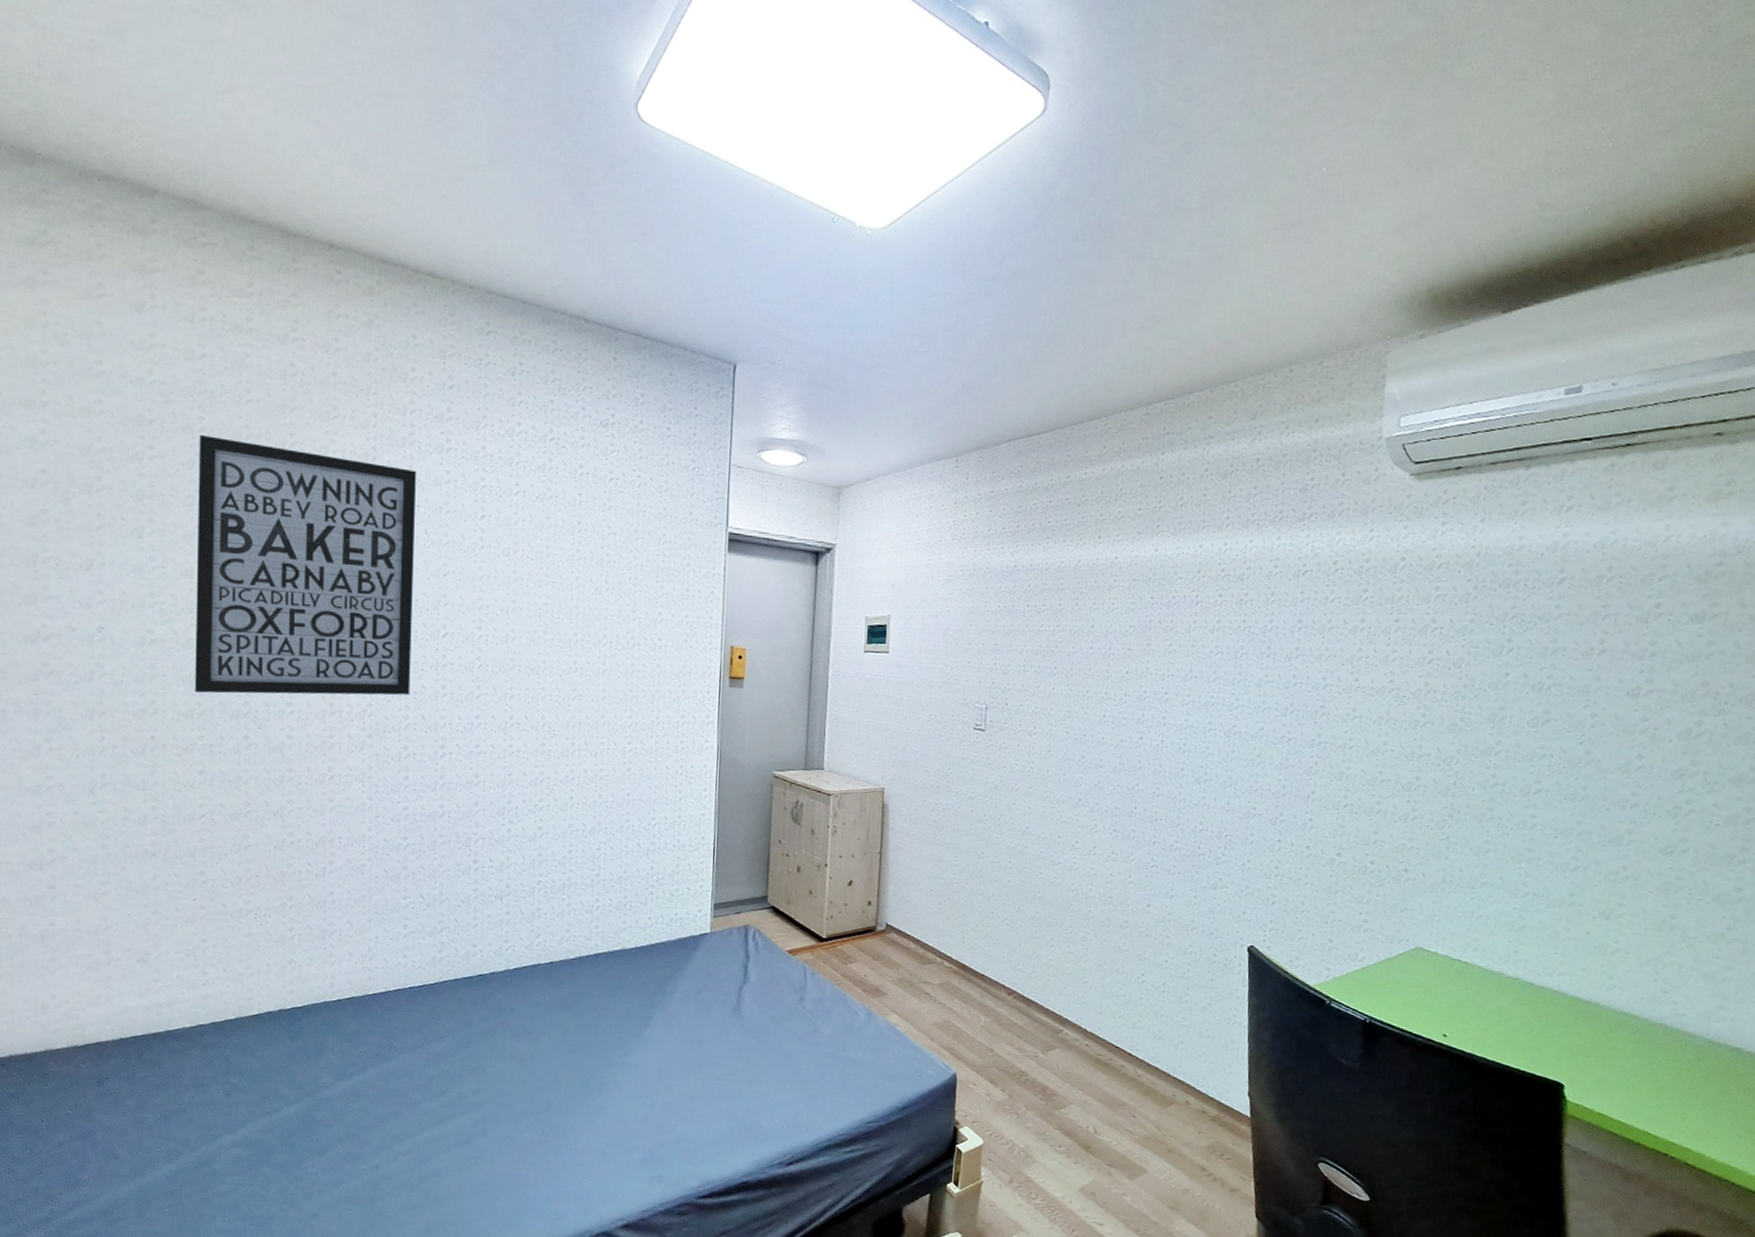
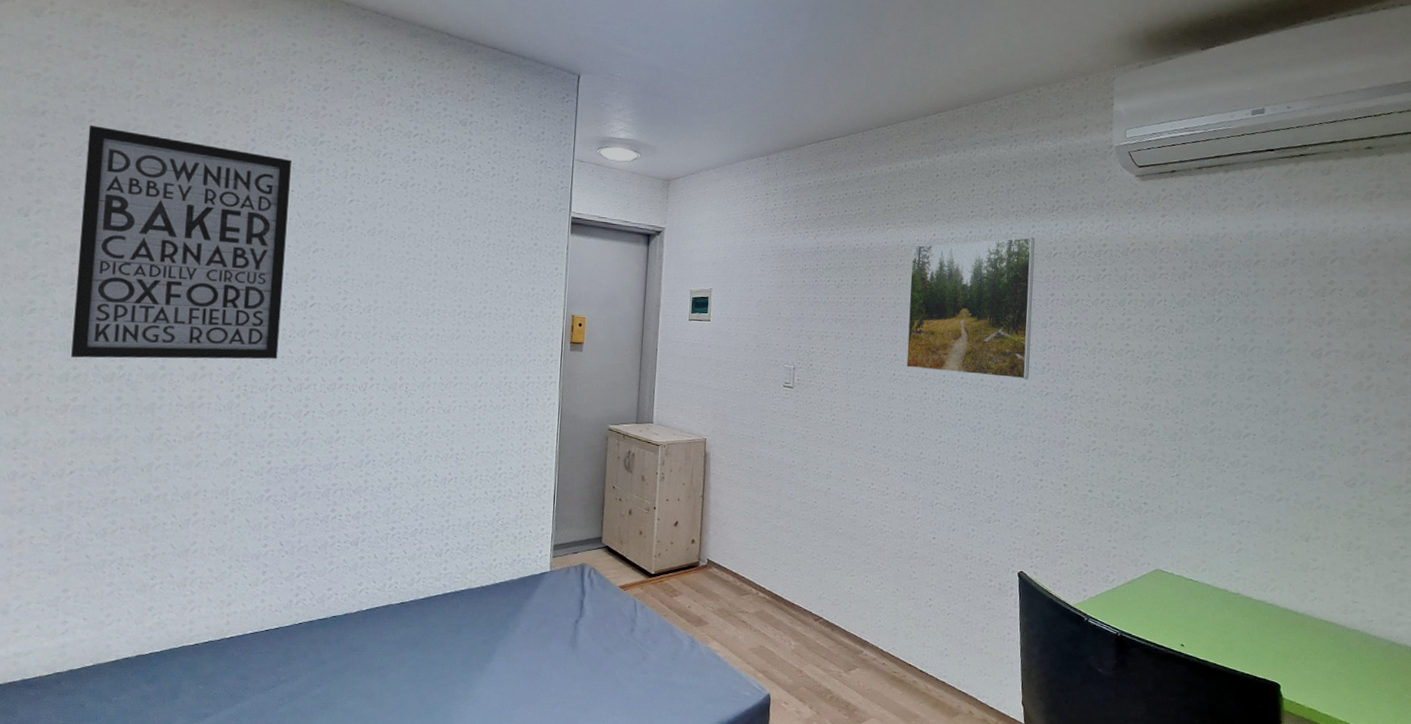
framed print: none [1119,551,1281,722] -> present [906,237,1036,379]

